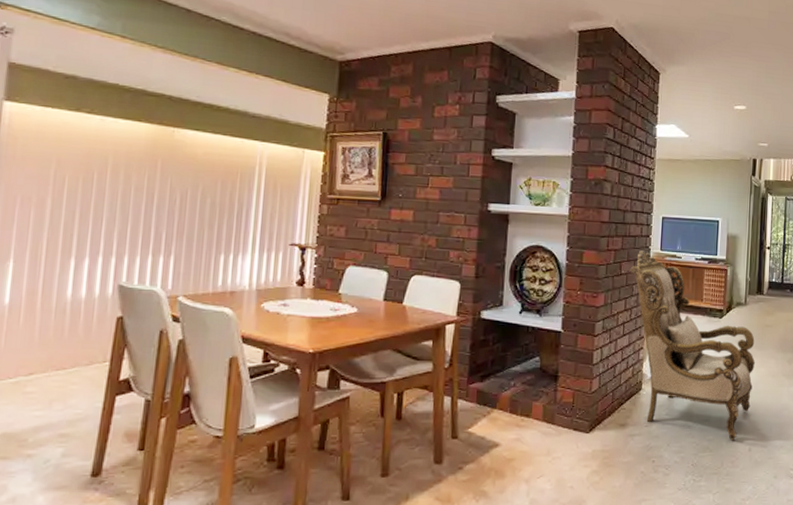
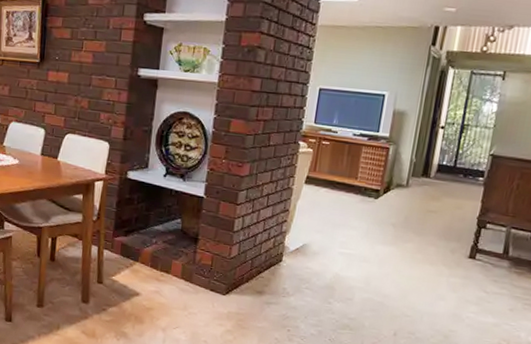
armchair: present [630,250,756,441] -> none [279,122,414,323]

